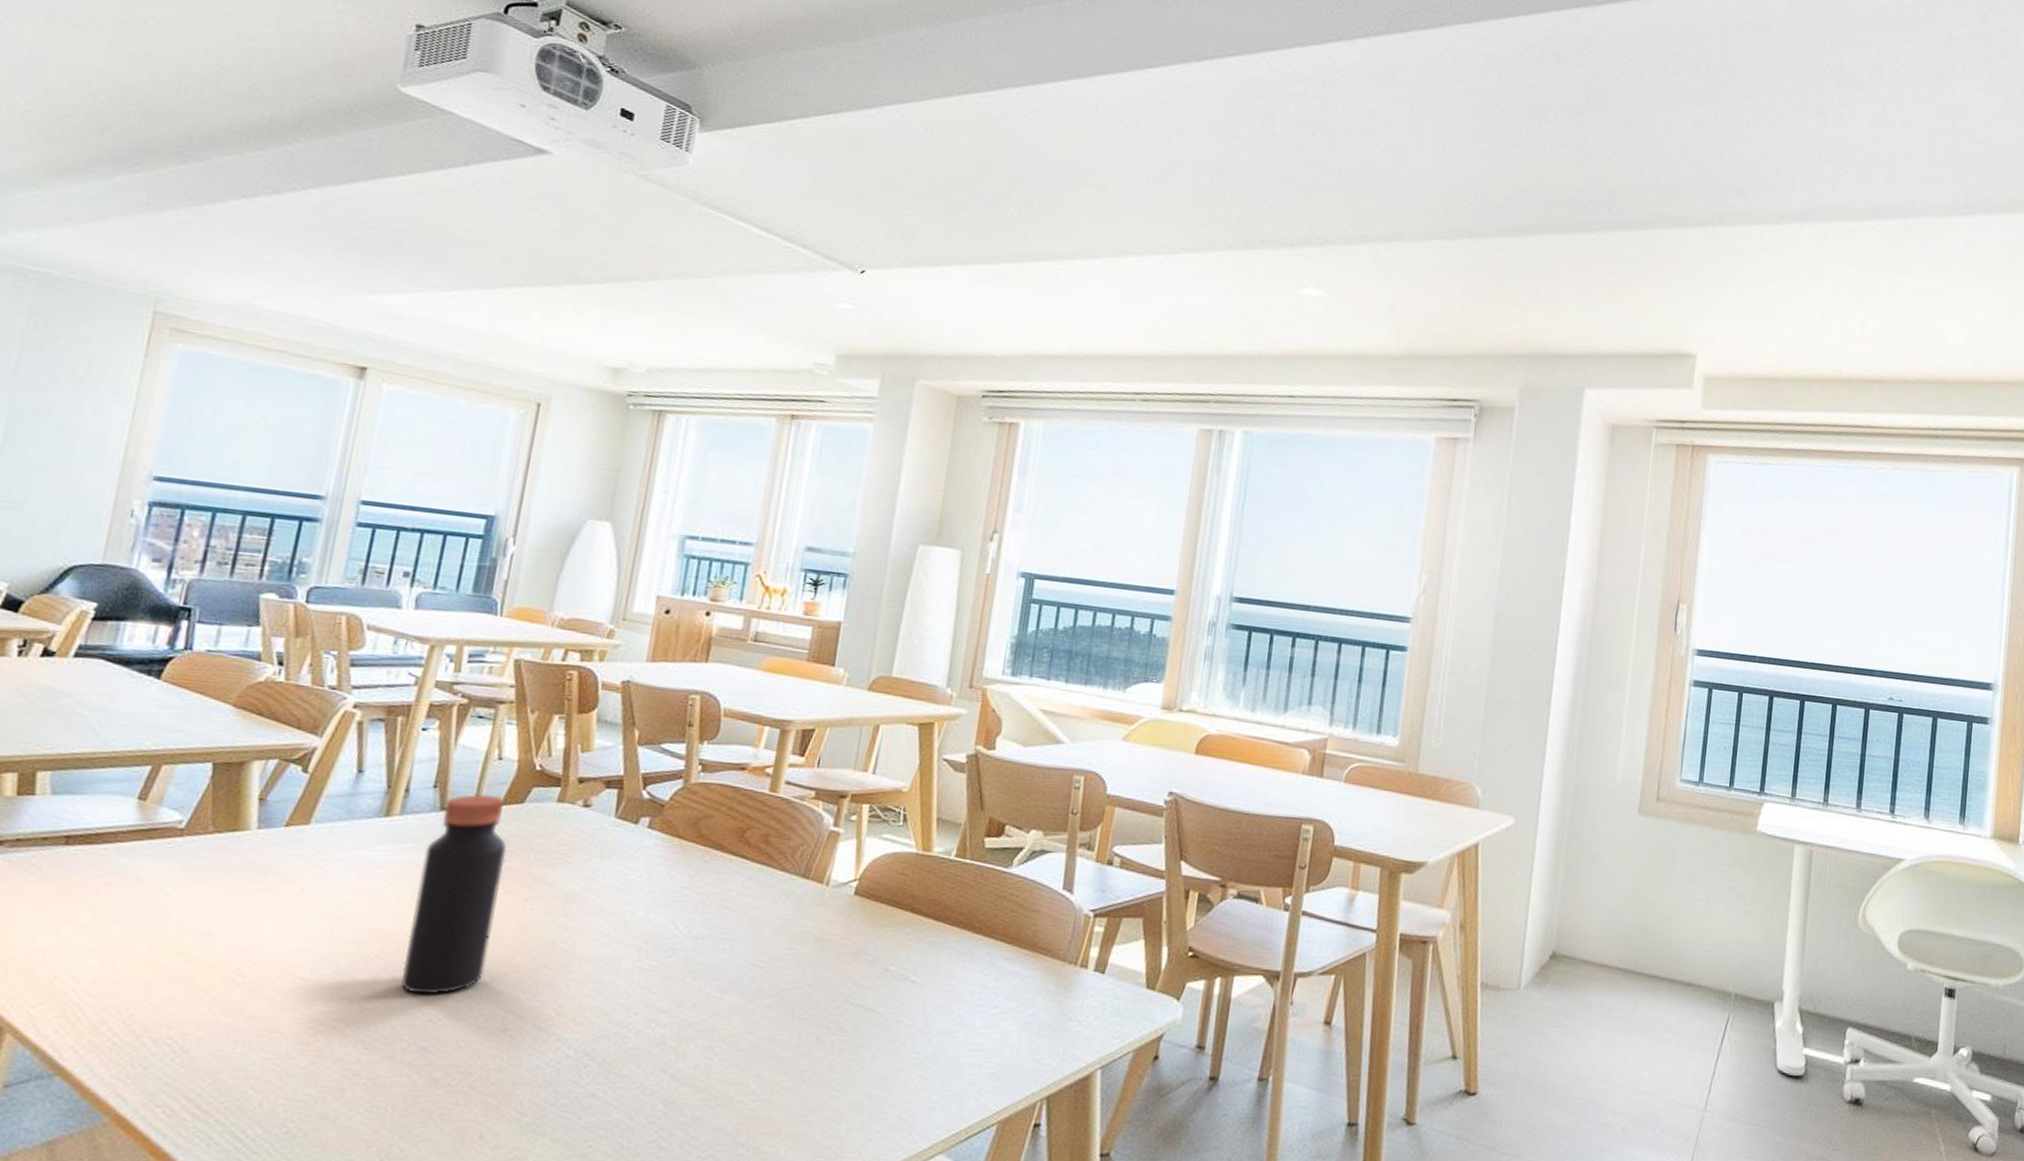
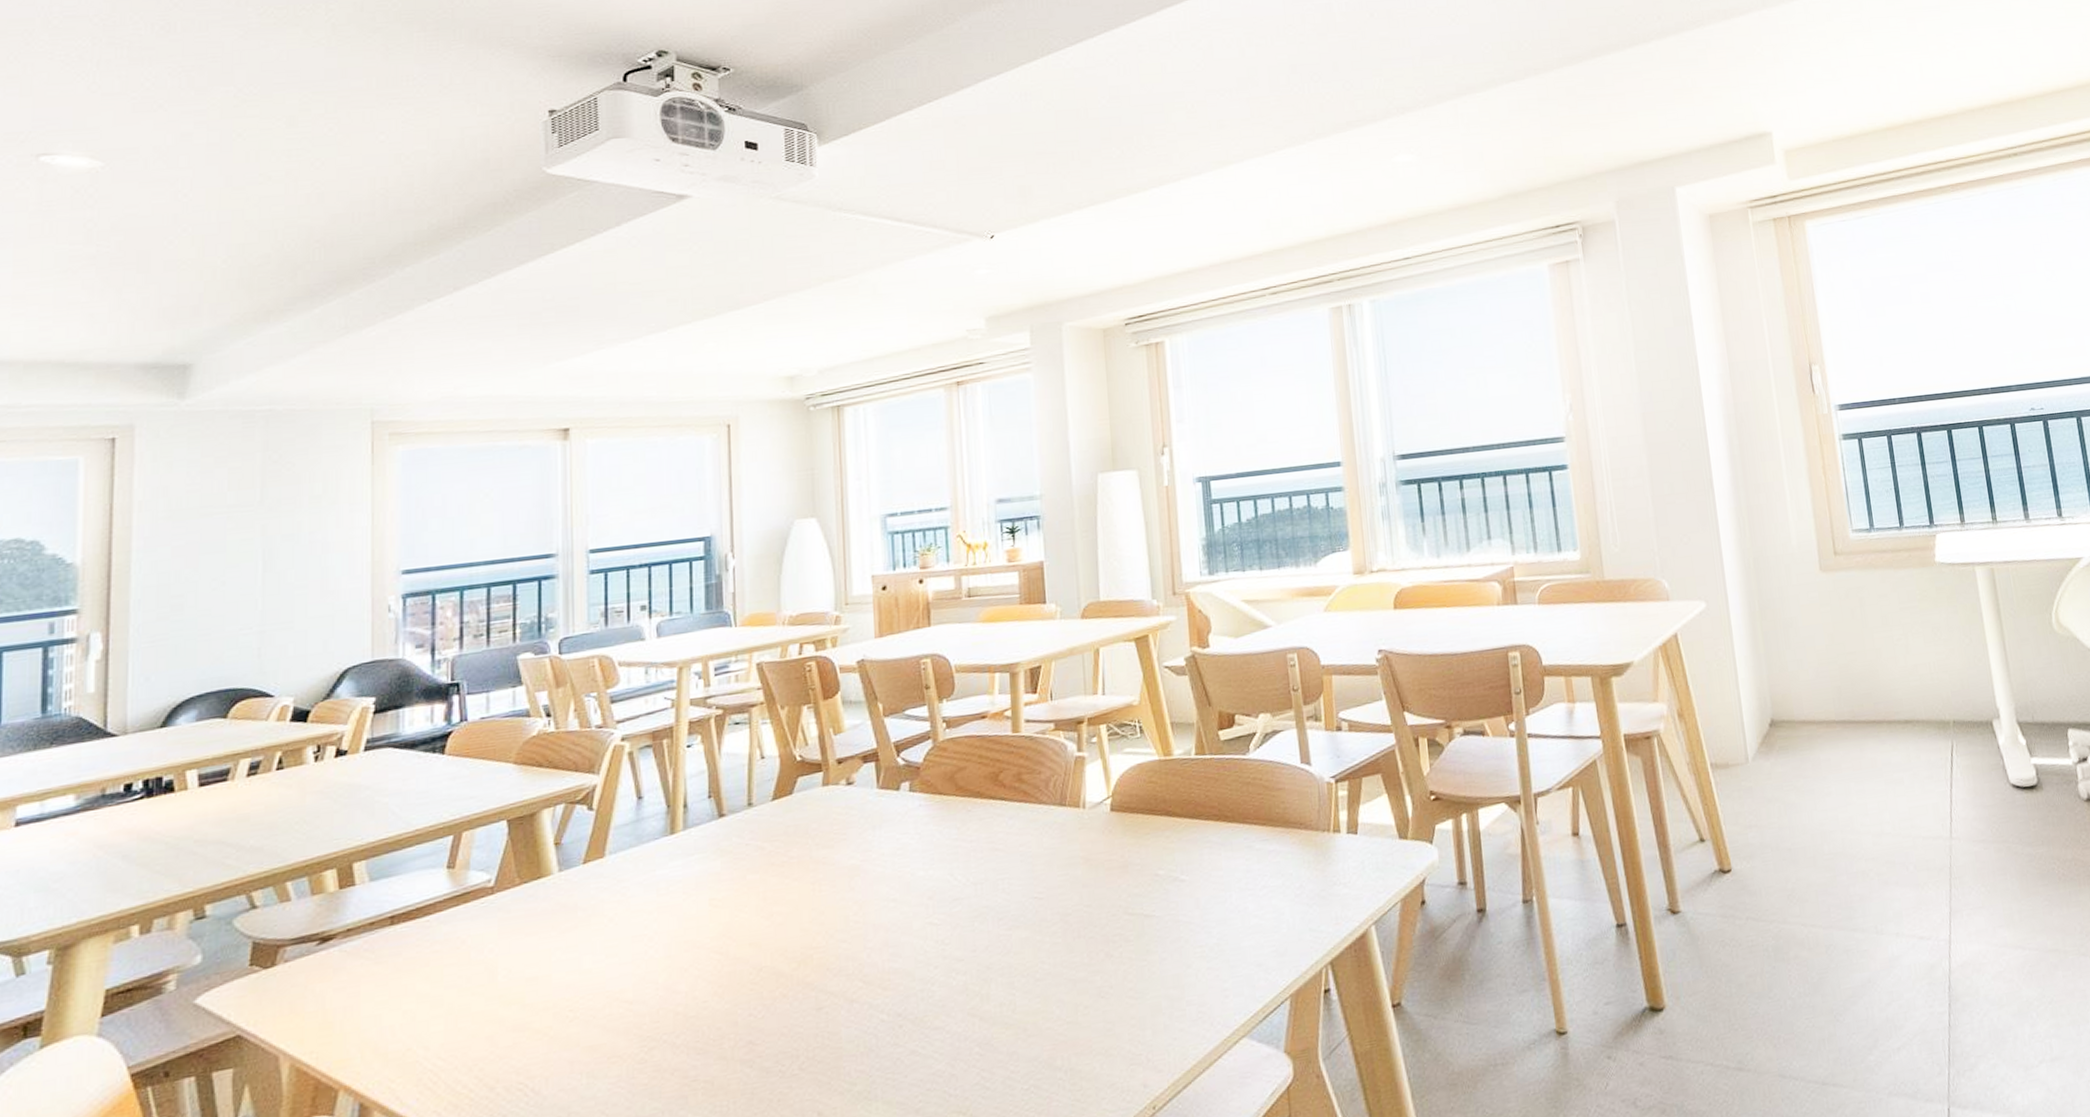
bottle: present [399,793,507,995] -> none [714,793,790,993]

